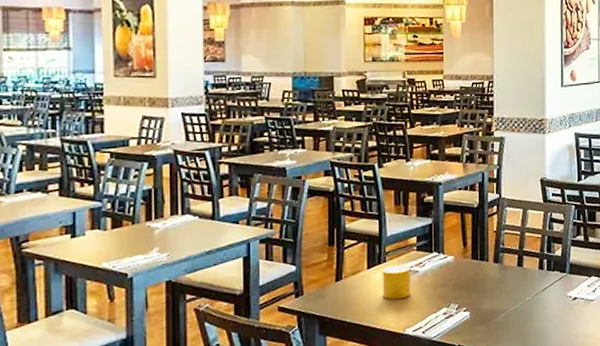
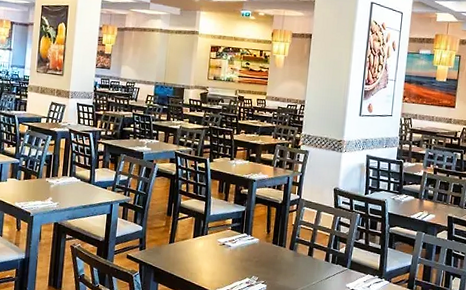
cup: present [382,264,411,300] -> none [202,237,226,265]

